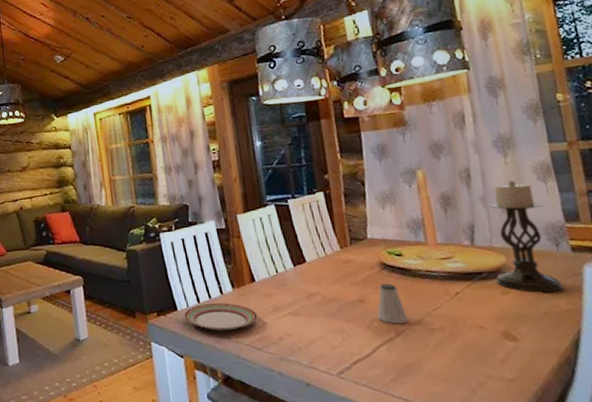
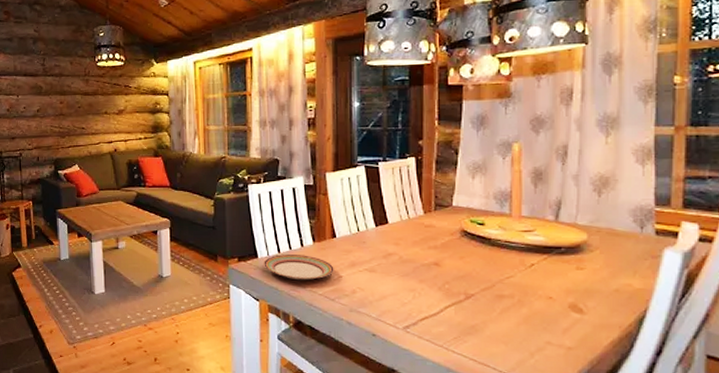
saltshaker: present [377,283,409,324] -> none [450,250,480,289]
candle holder: present [490,181,563,293] -> none [574,161,638,271]

